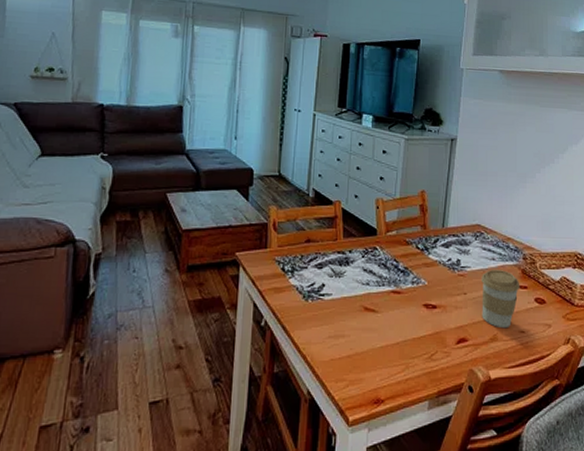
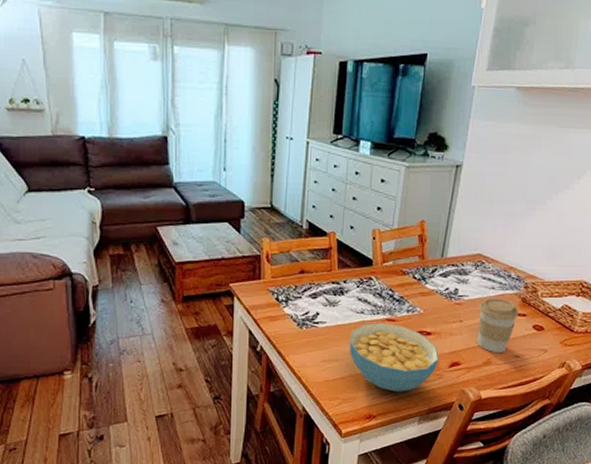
cereal bowl: none [355,295,445,372] -> present [349,323,439,392]

